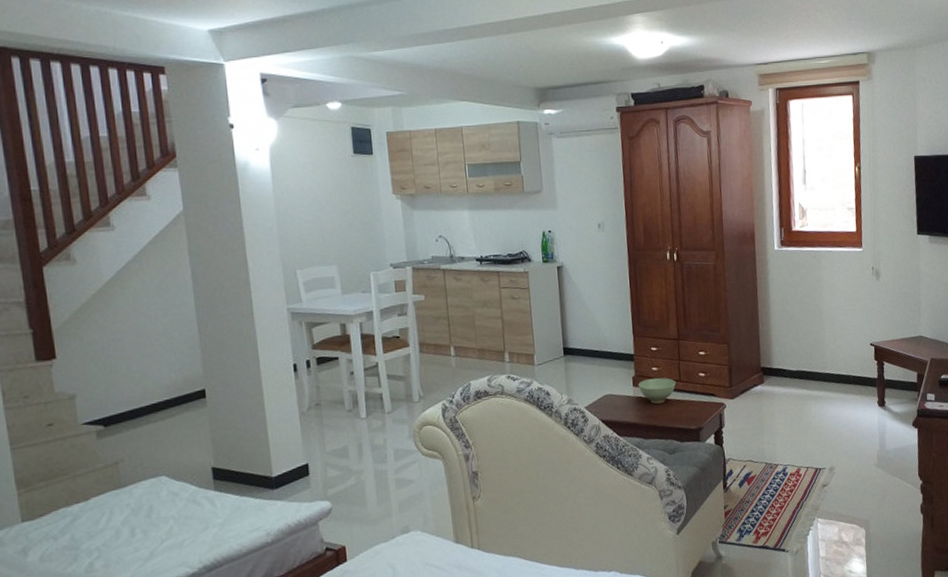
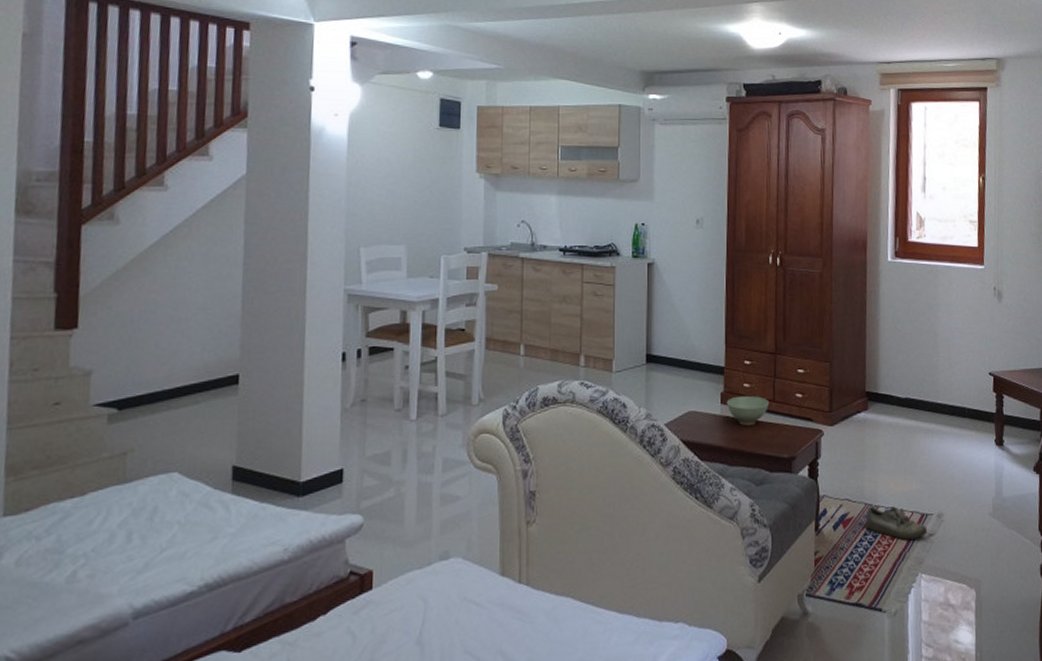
shoe: none [766,464,822,492] -> present [865,506,928,540]

